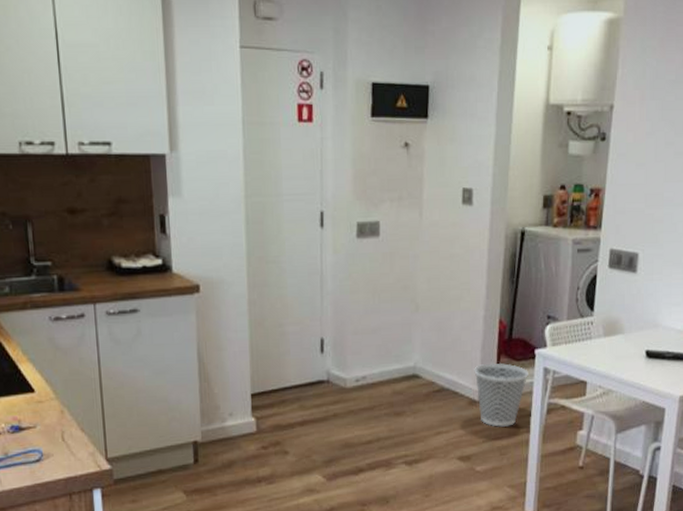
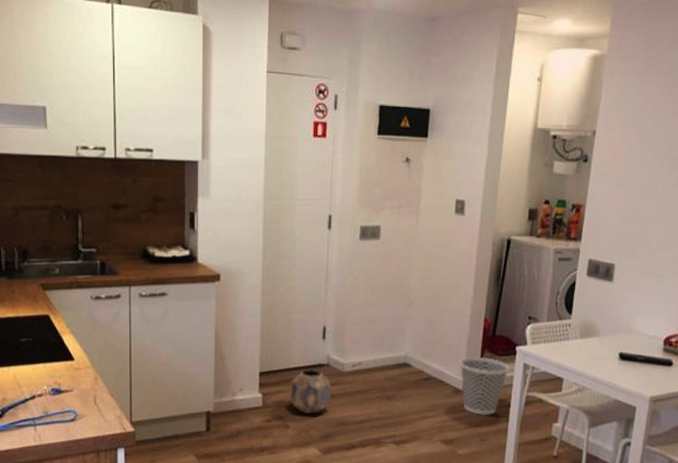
planter: none [287,388,334,438] -> present [290,370,331,414]

